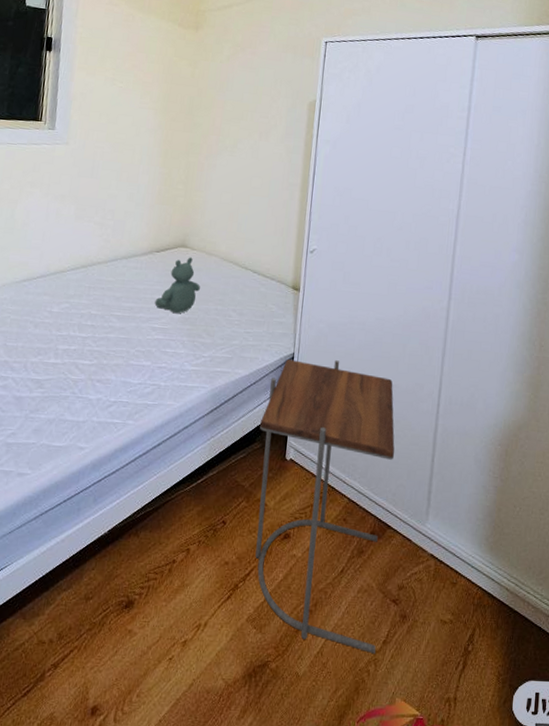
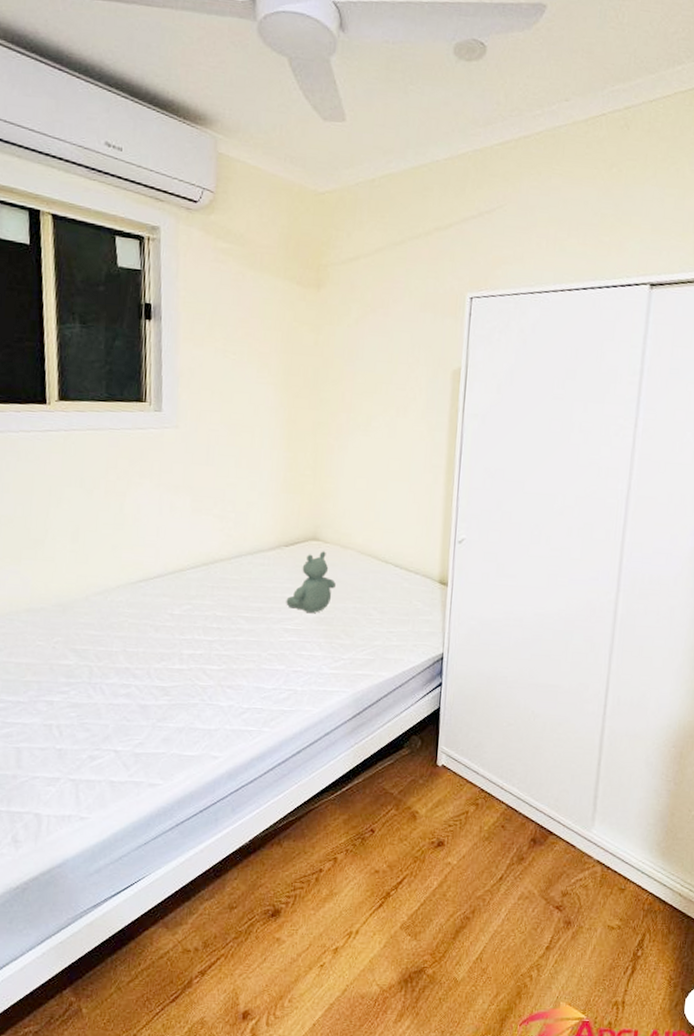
side table: present [255,359,395,653] -> none [407,660,557,959]

